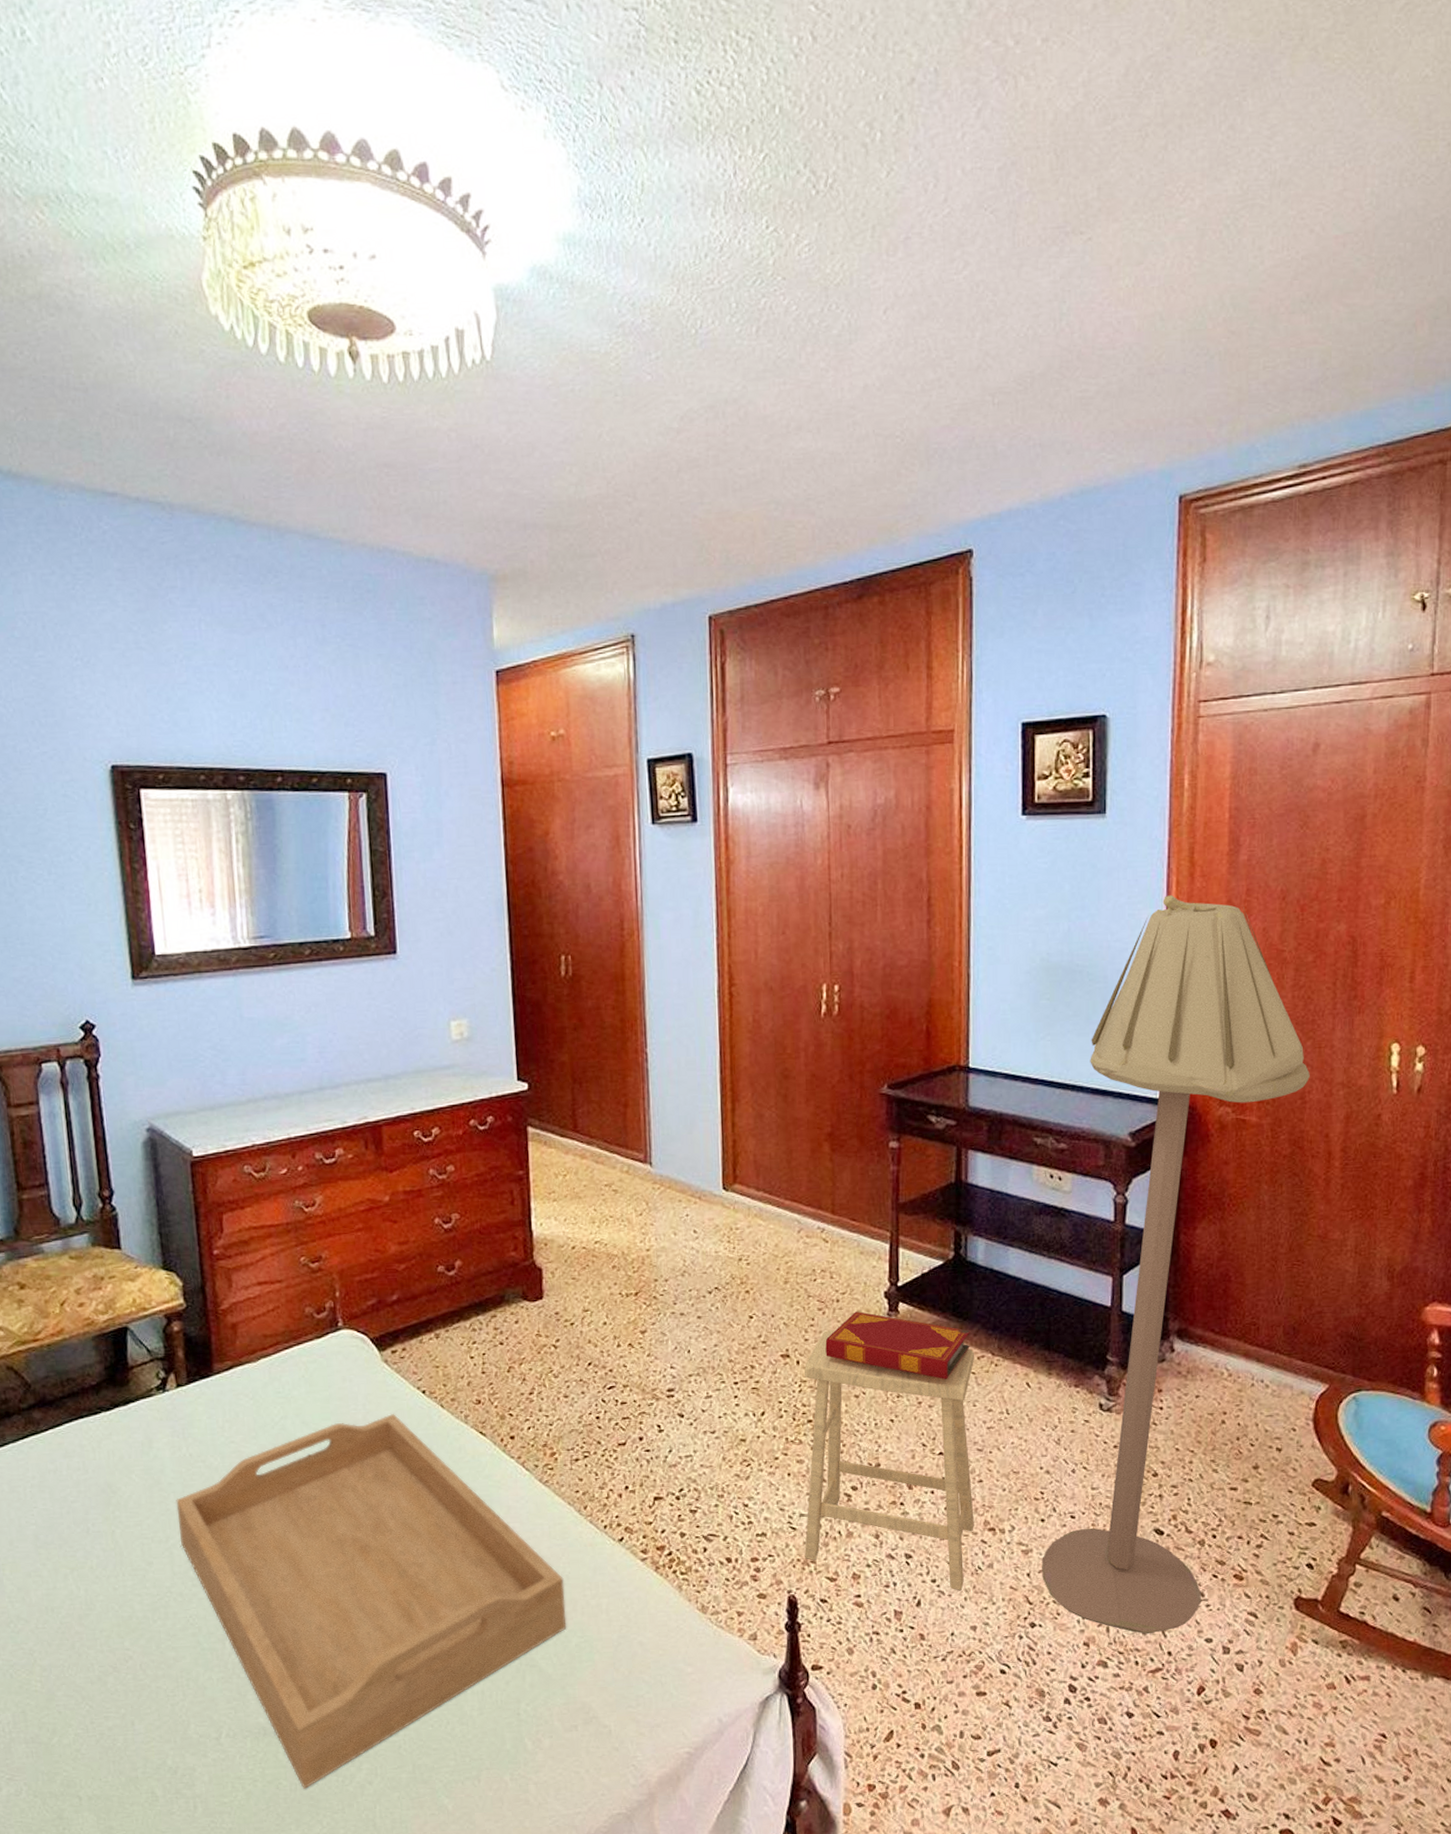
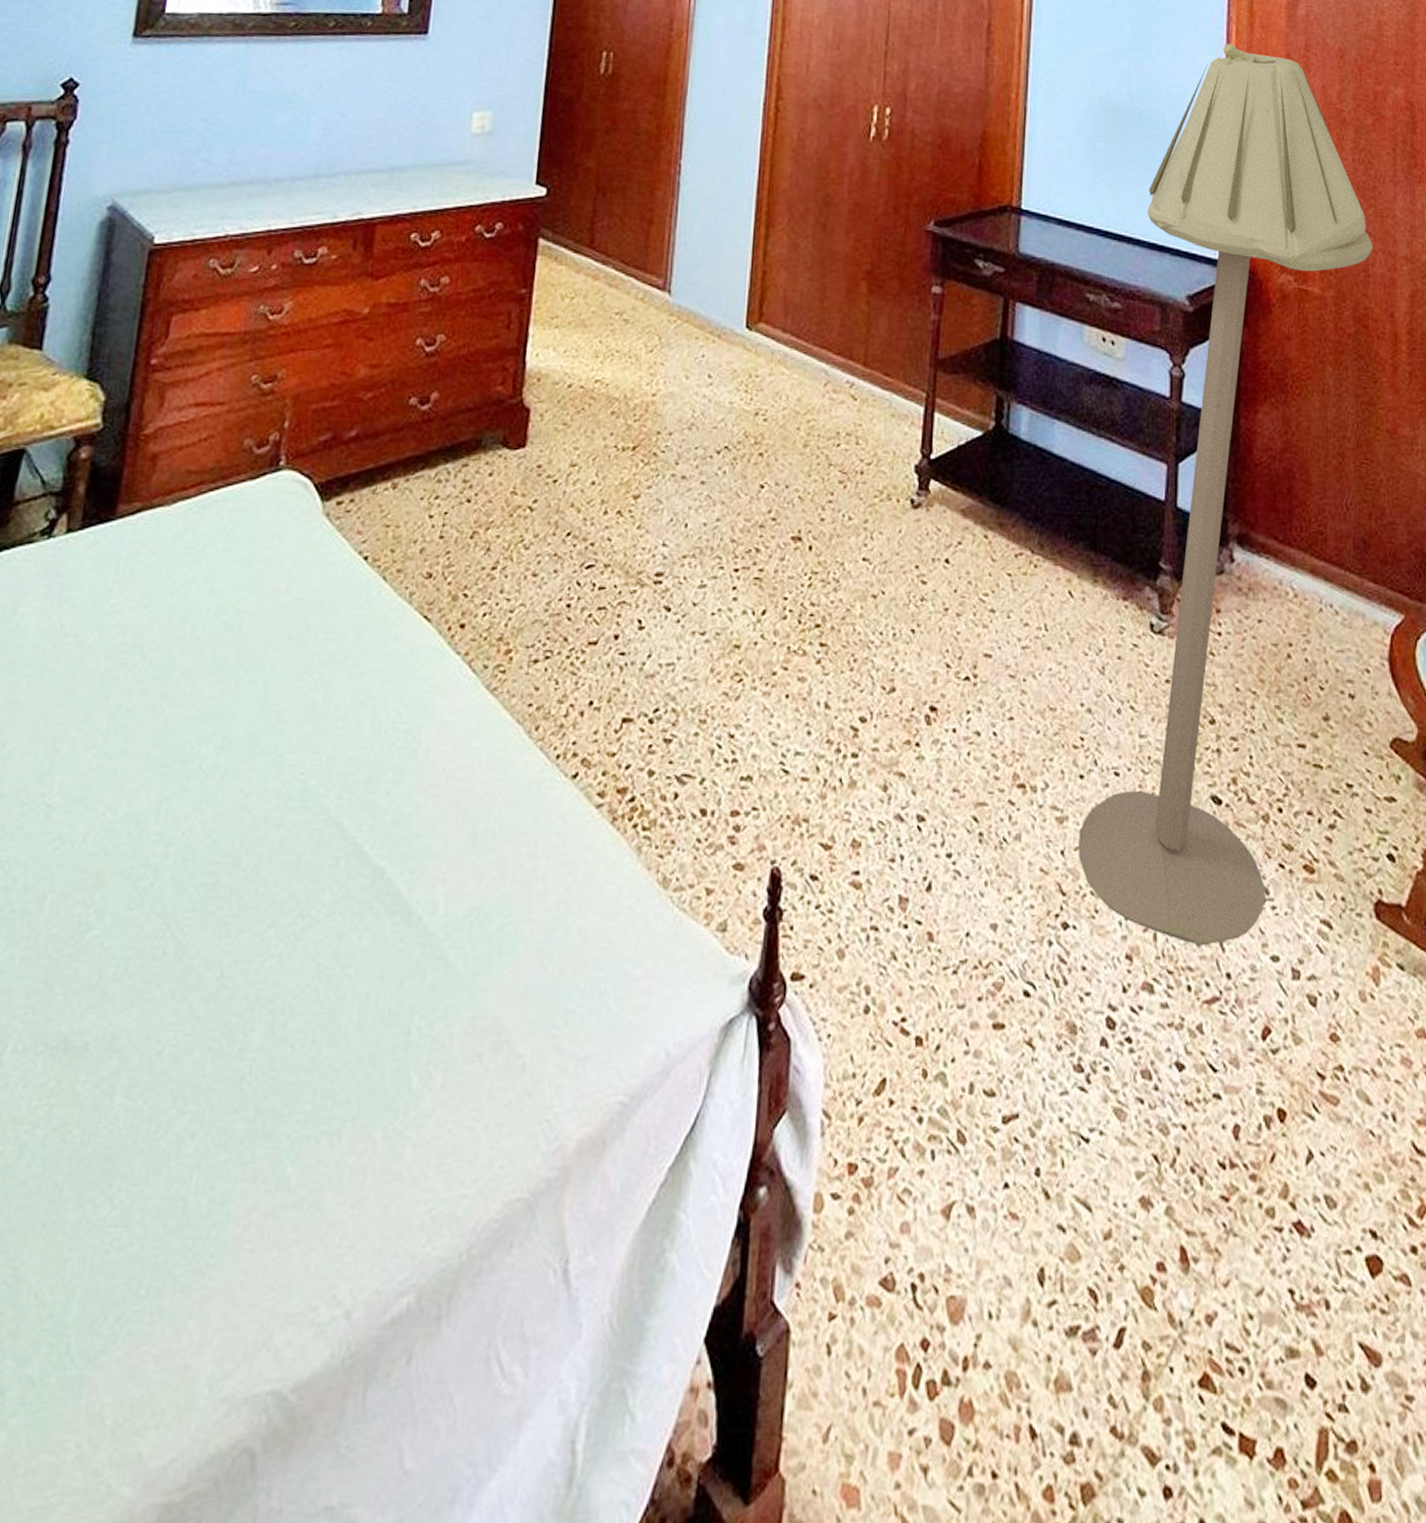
serving tray: present [176,1414,567,1789] -> none [20,585,496,1142]
footstool: present [804,1329,975,1591] -> none [796,508,1012,872]
hardback book: present [825,1311,970,1380] -> none [843,488,1008,581]

